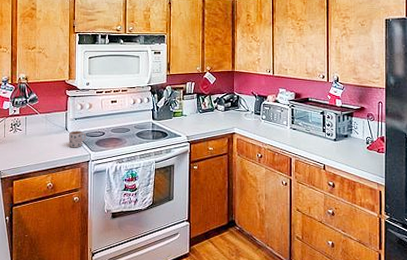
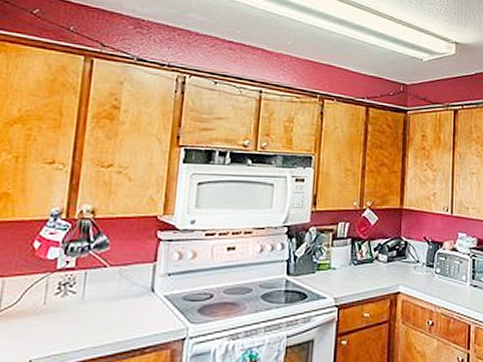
mug: present [69,130,87,148] -> none [155,292,185,319]

